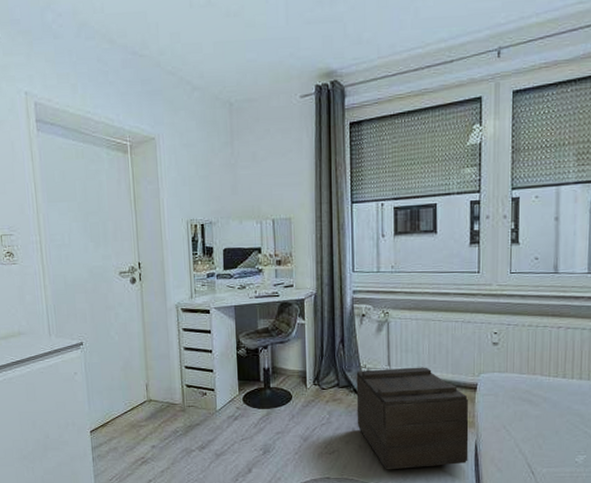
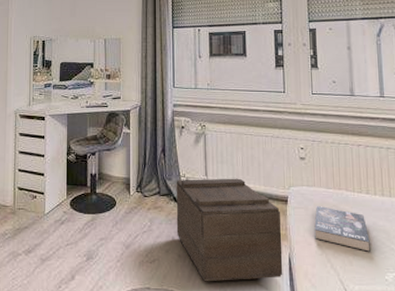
book: none [504,392,563,436] -> present [314,206,370,252]

